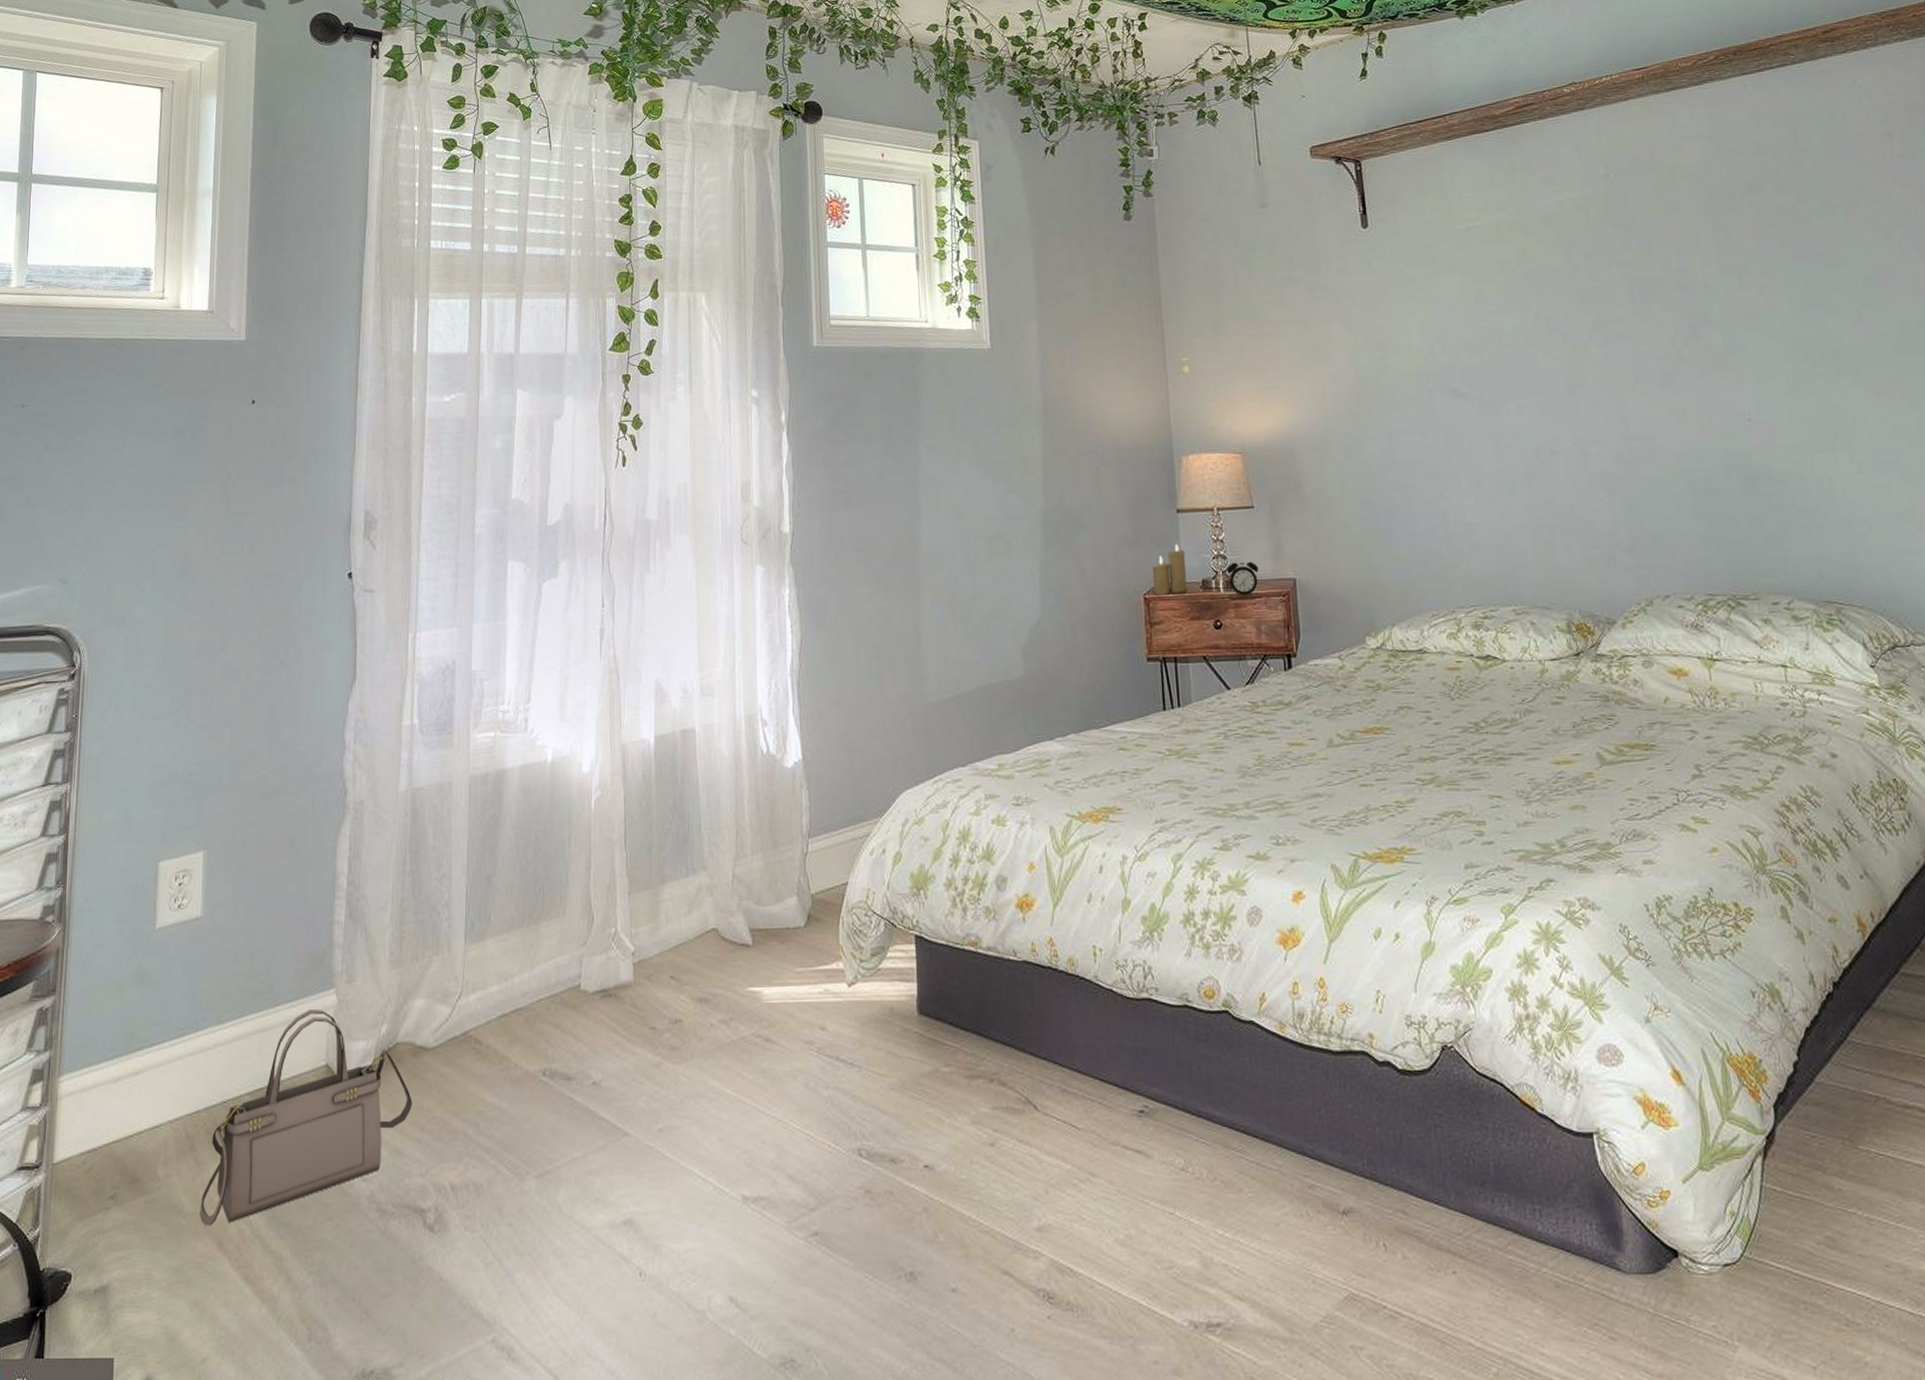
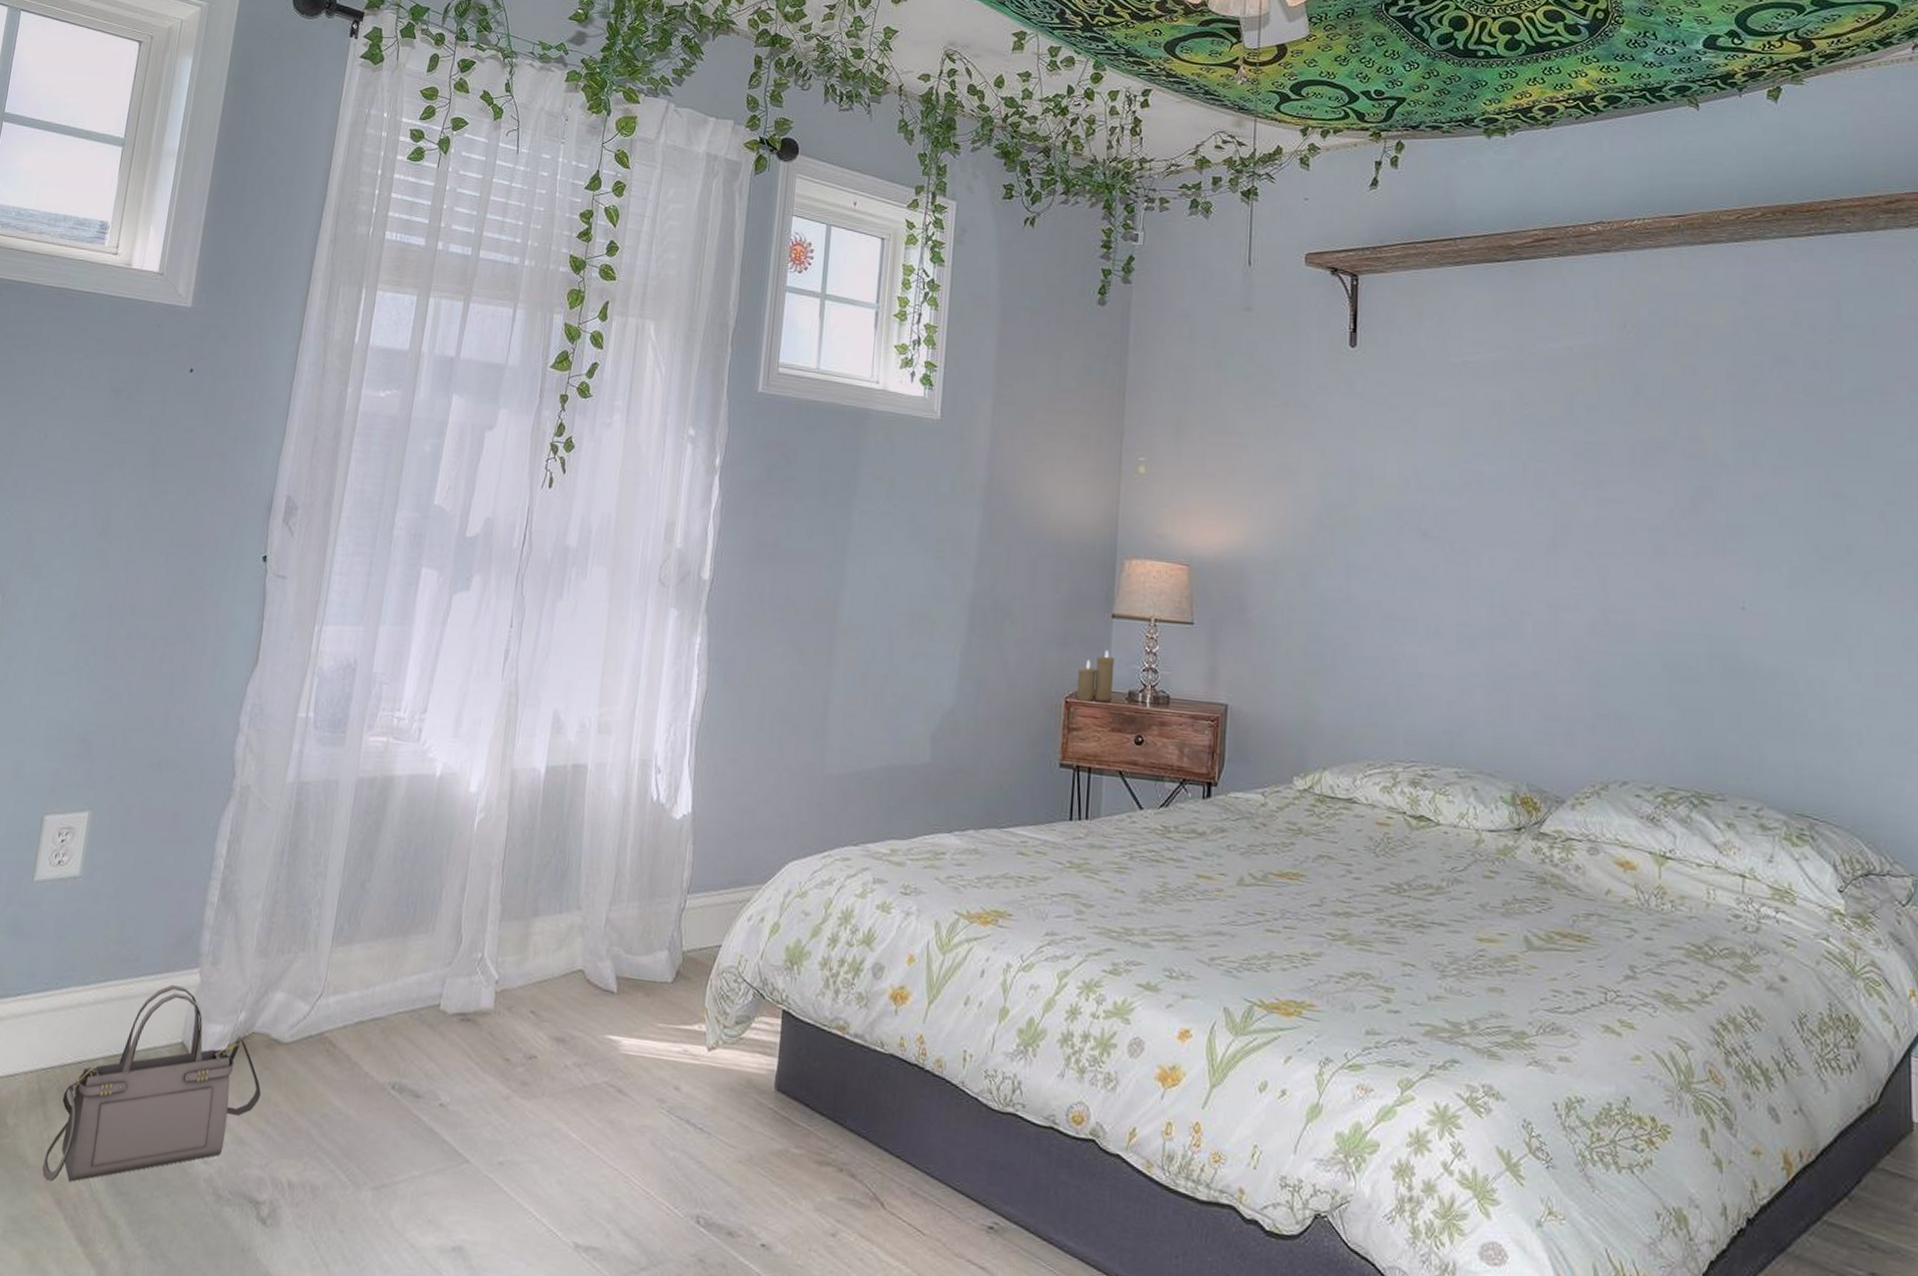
alarm clock: present [1226,558,1262,600] -> none [1152,675,1190,720]

